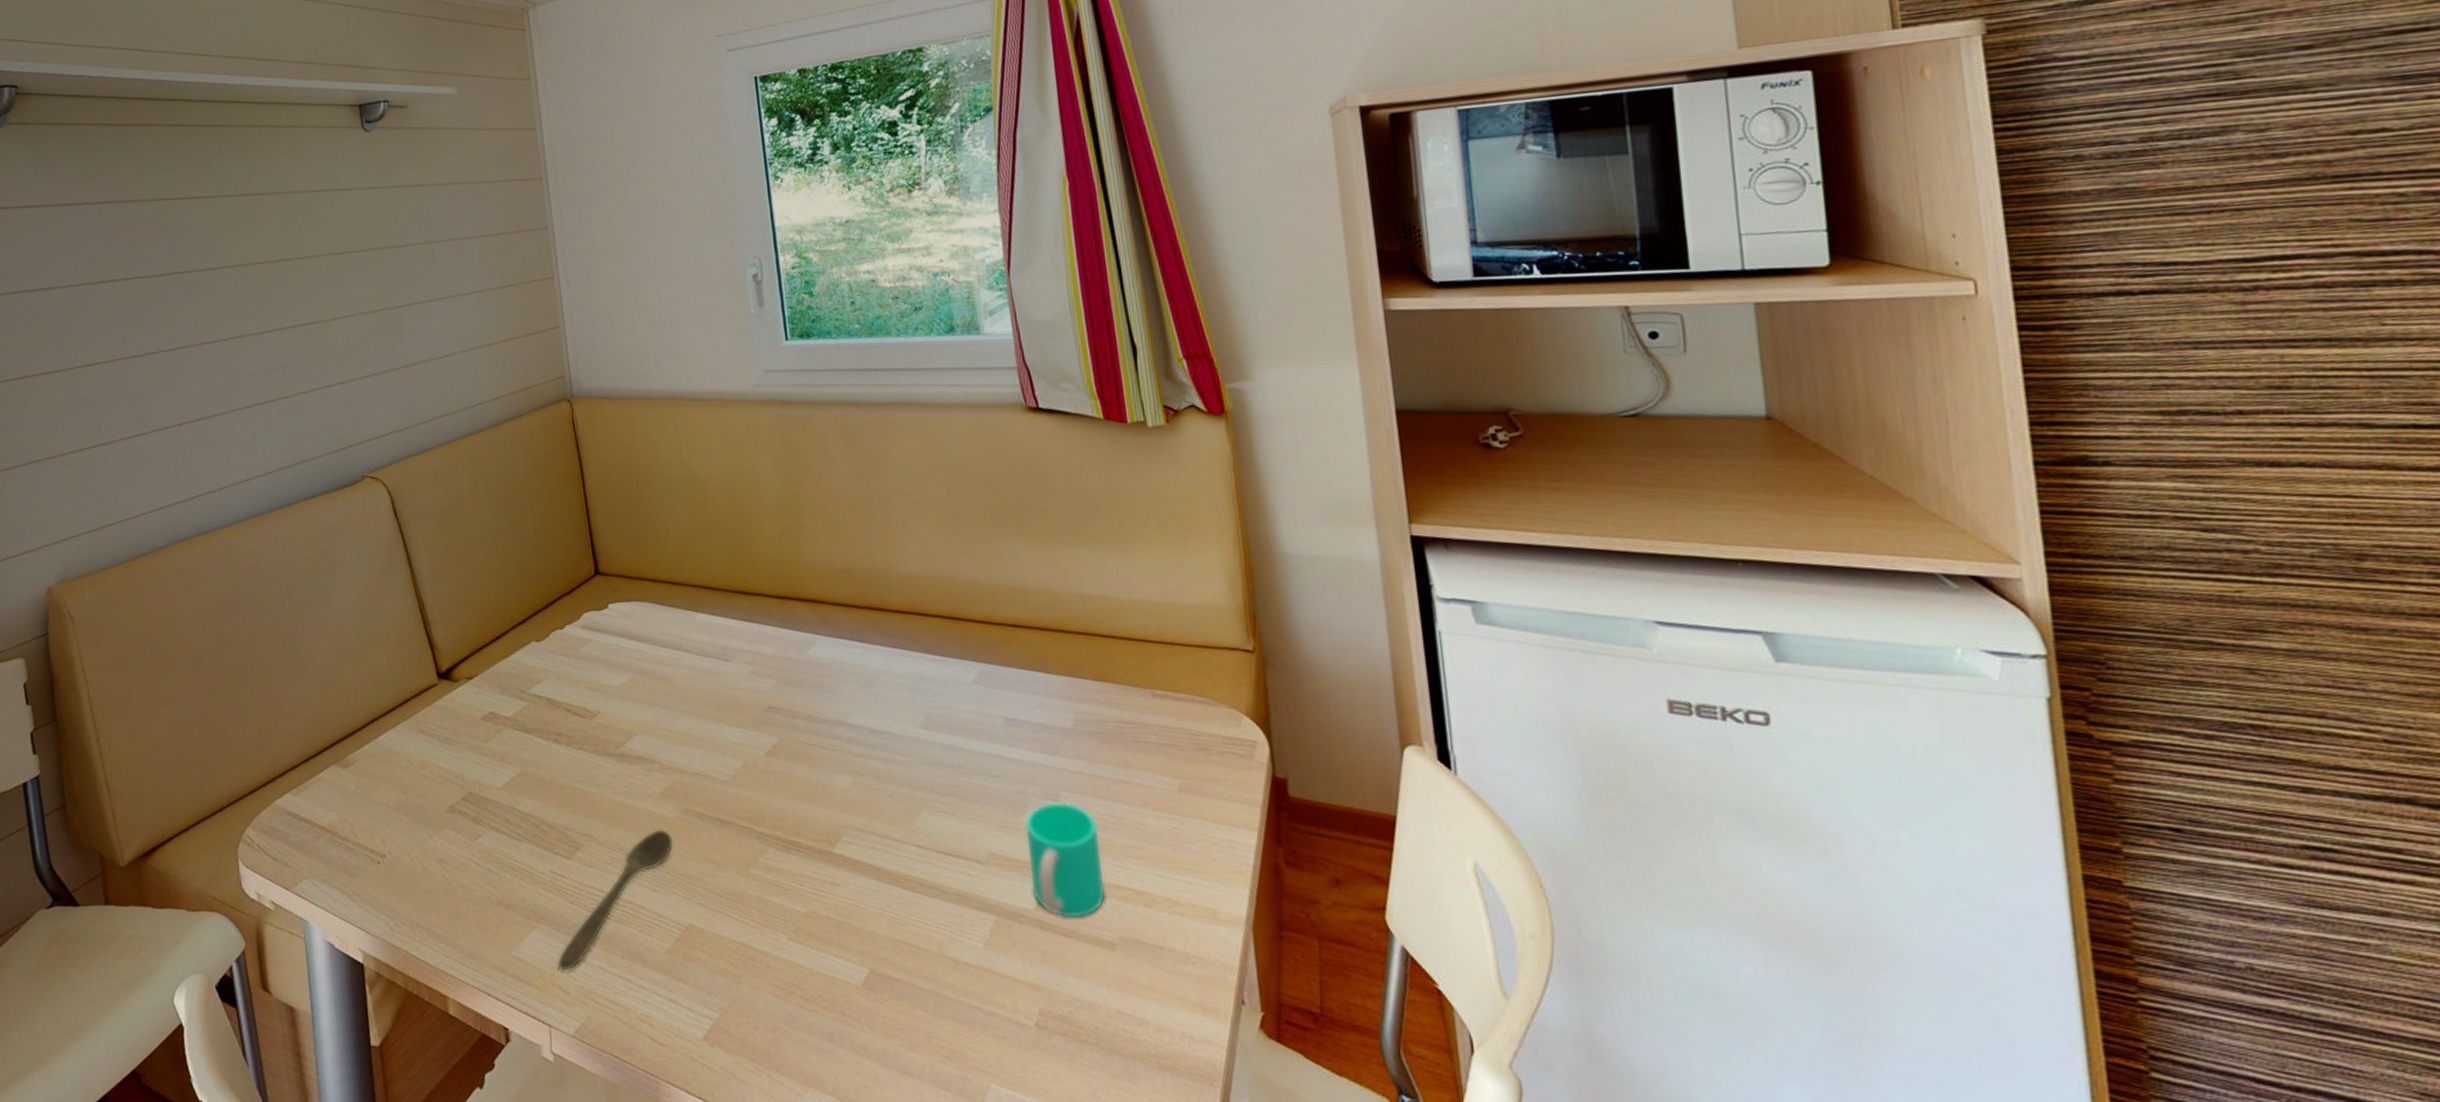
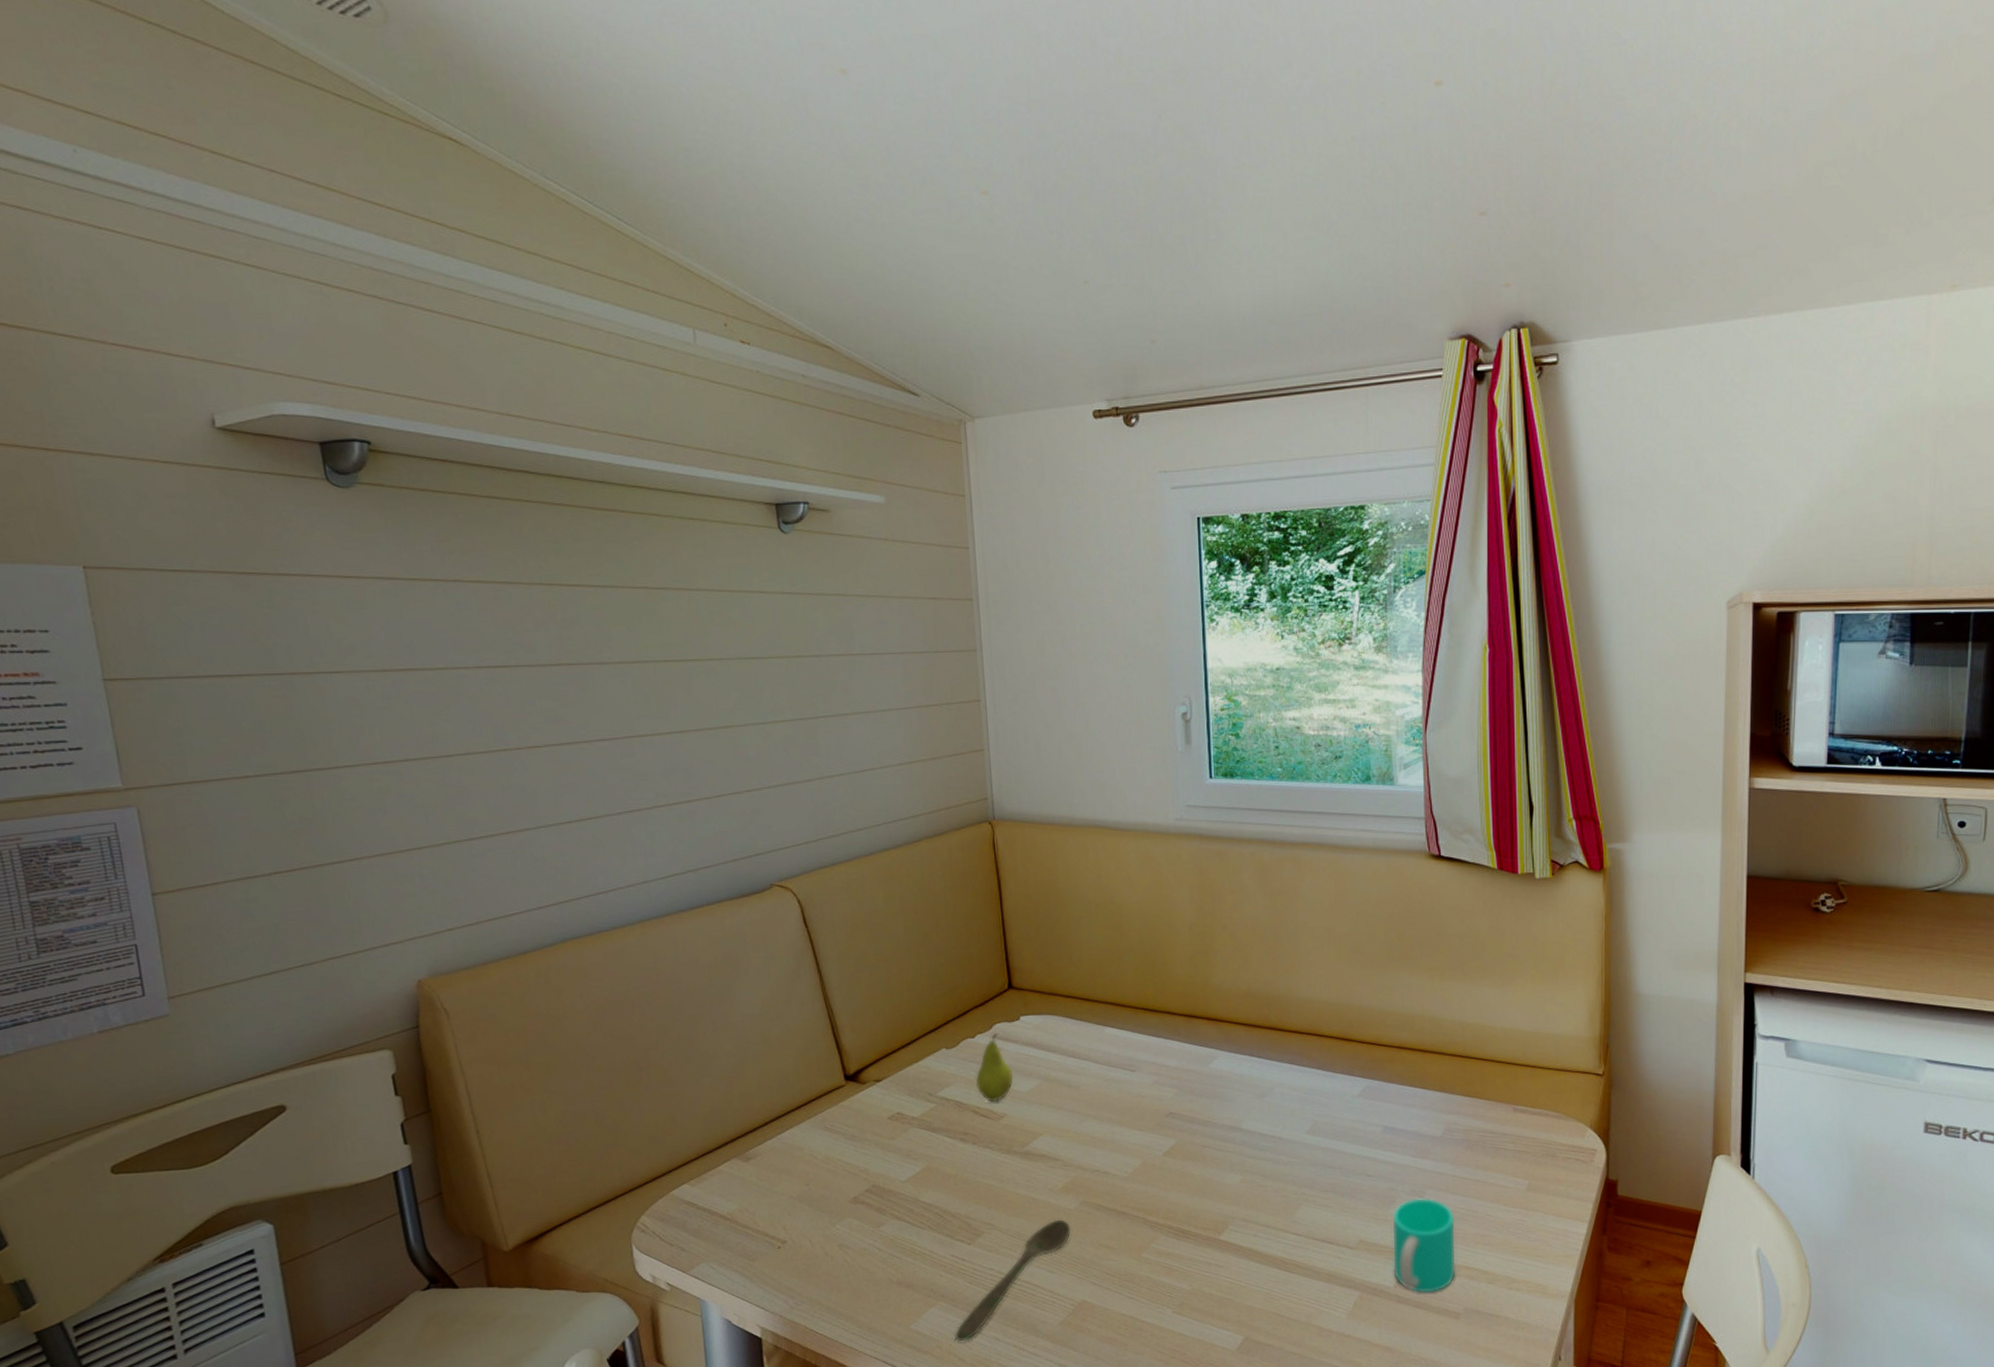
fruit: none [566,623,605,699] -> present [975,1033,1014,1102]

